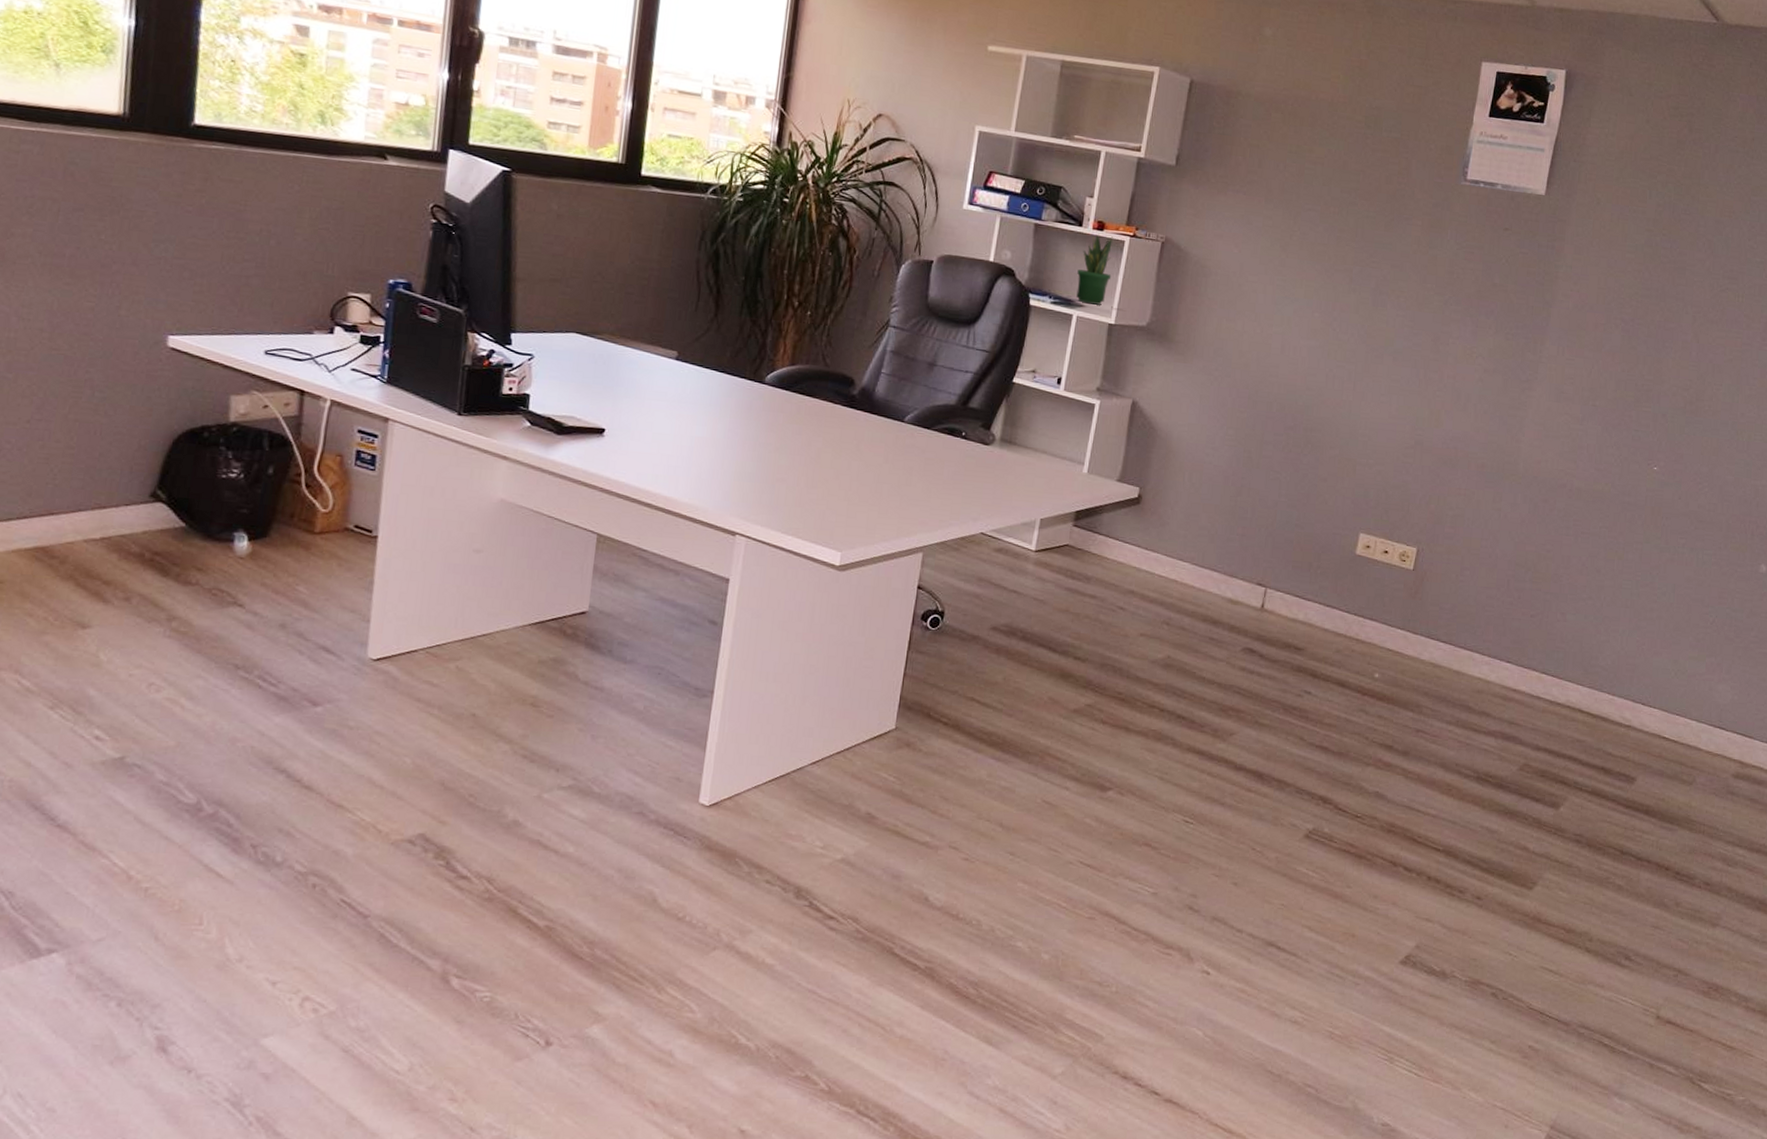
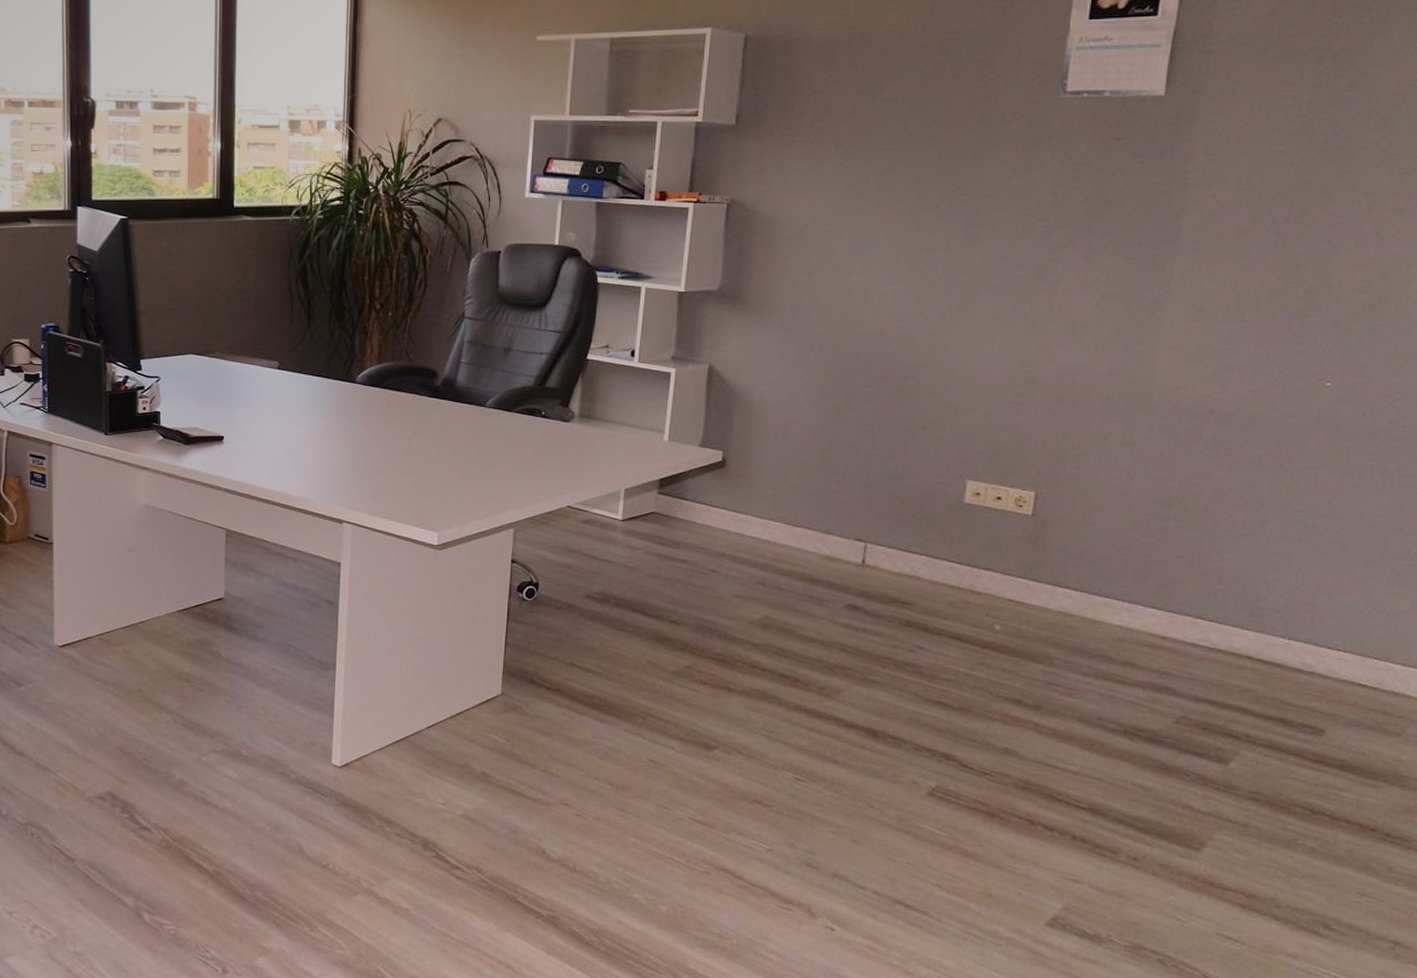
planter: present [1076,235,1113,305] -> none [643,205,678,275]

